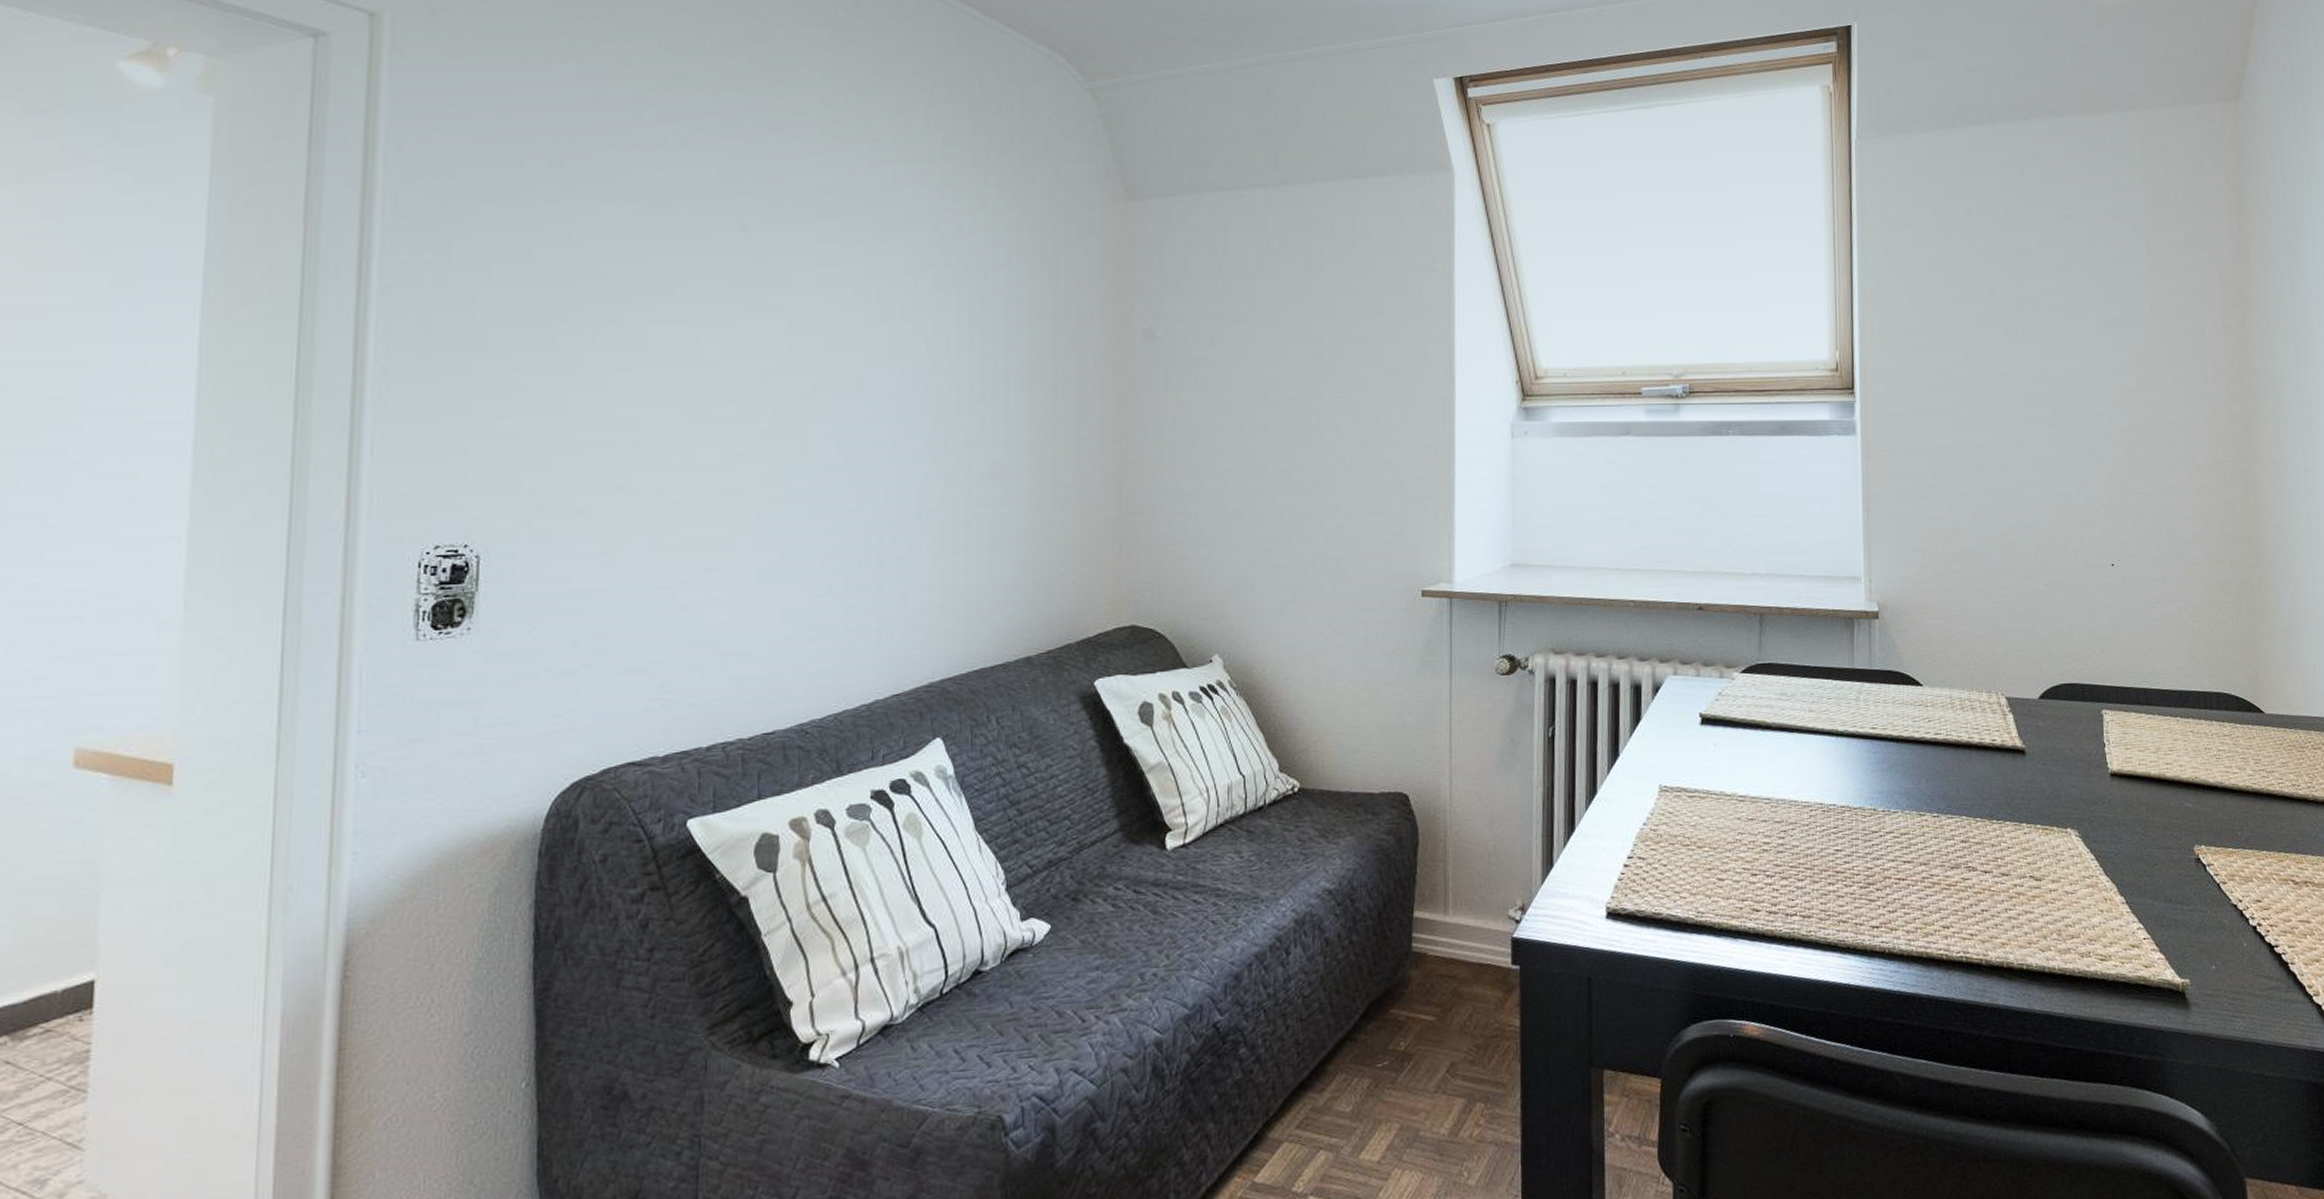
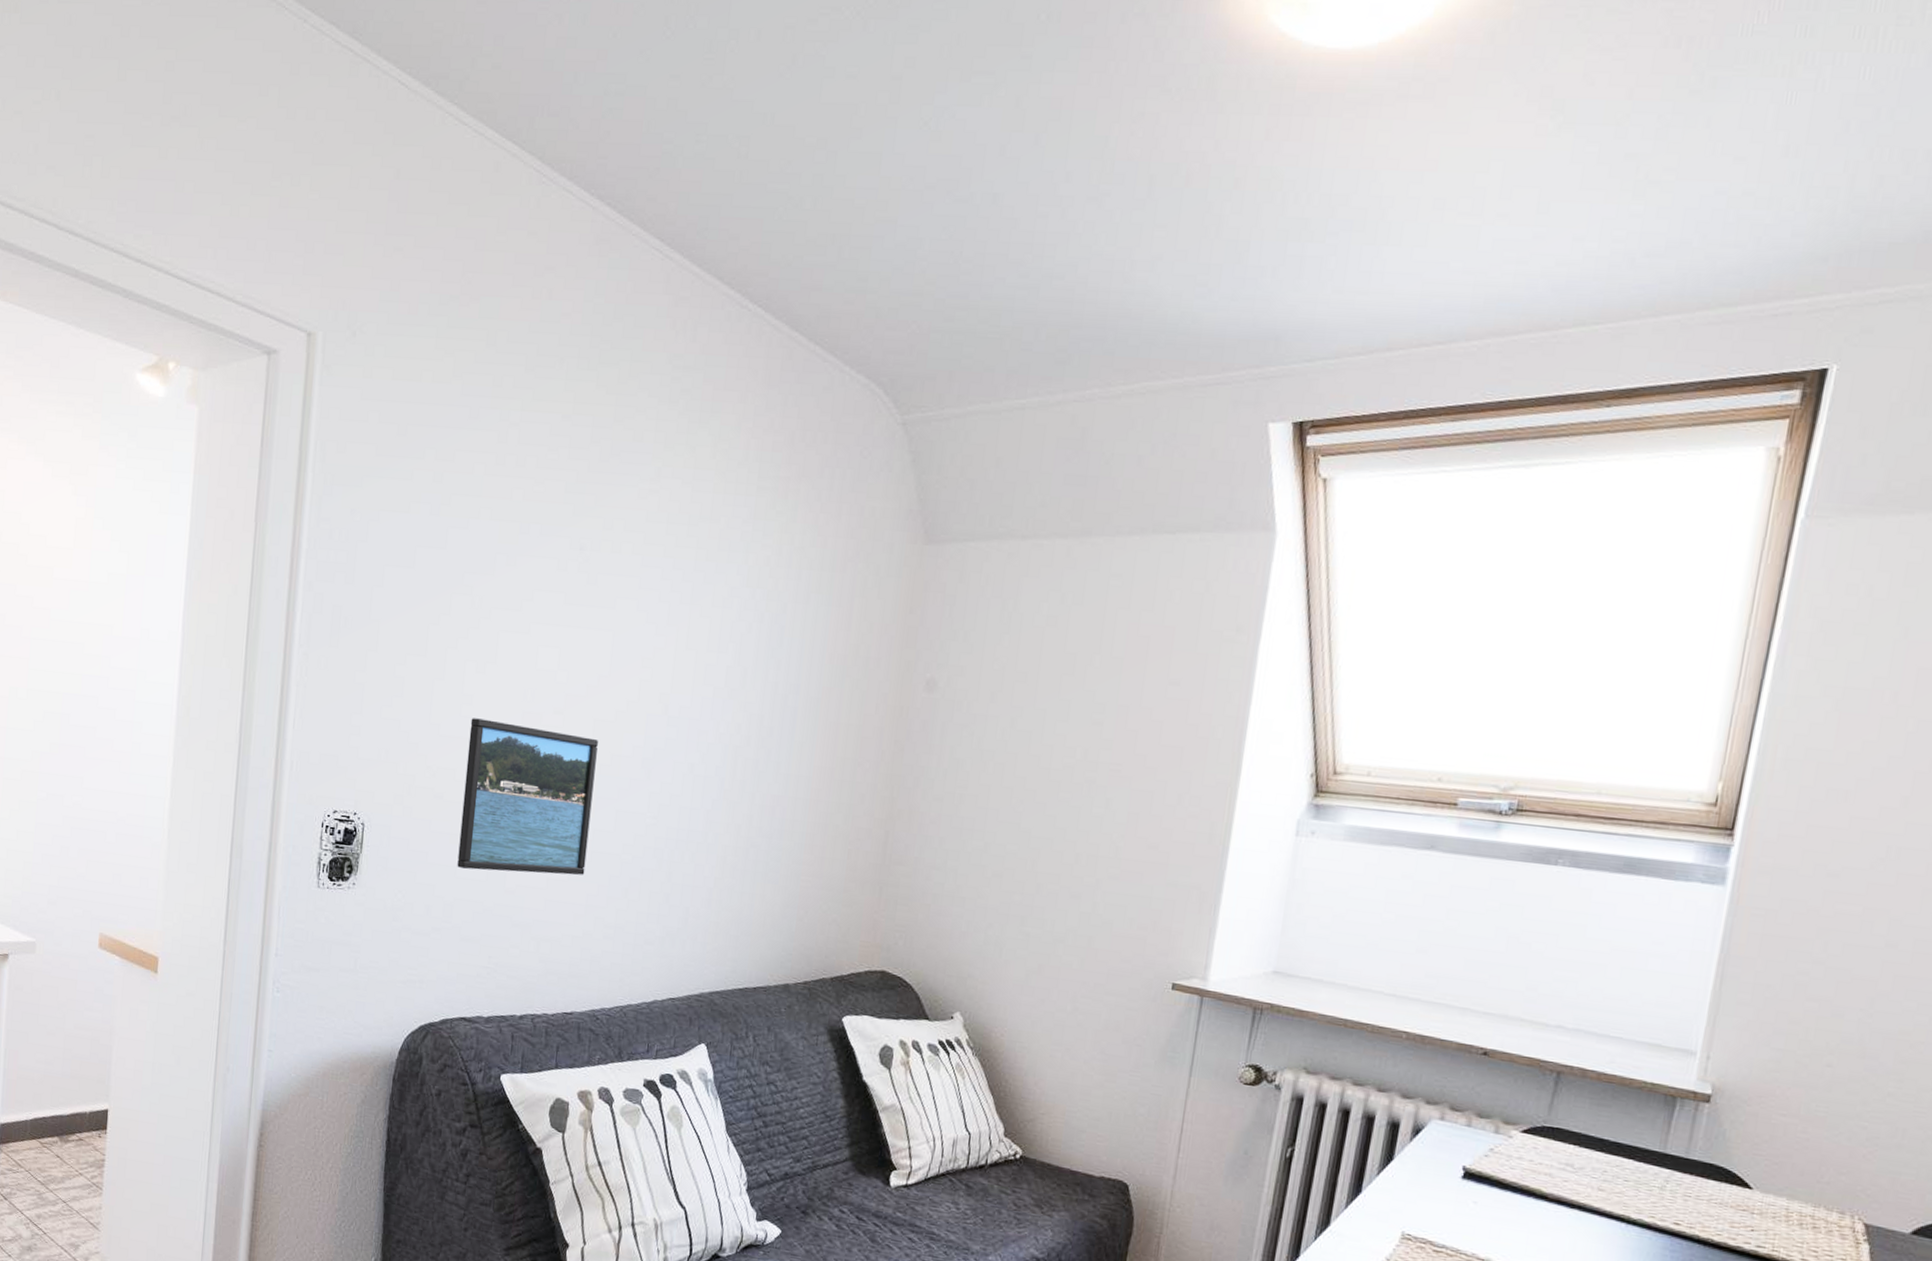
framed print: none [611,419,781,590] -> present [457,718,598,875]

